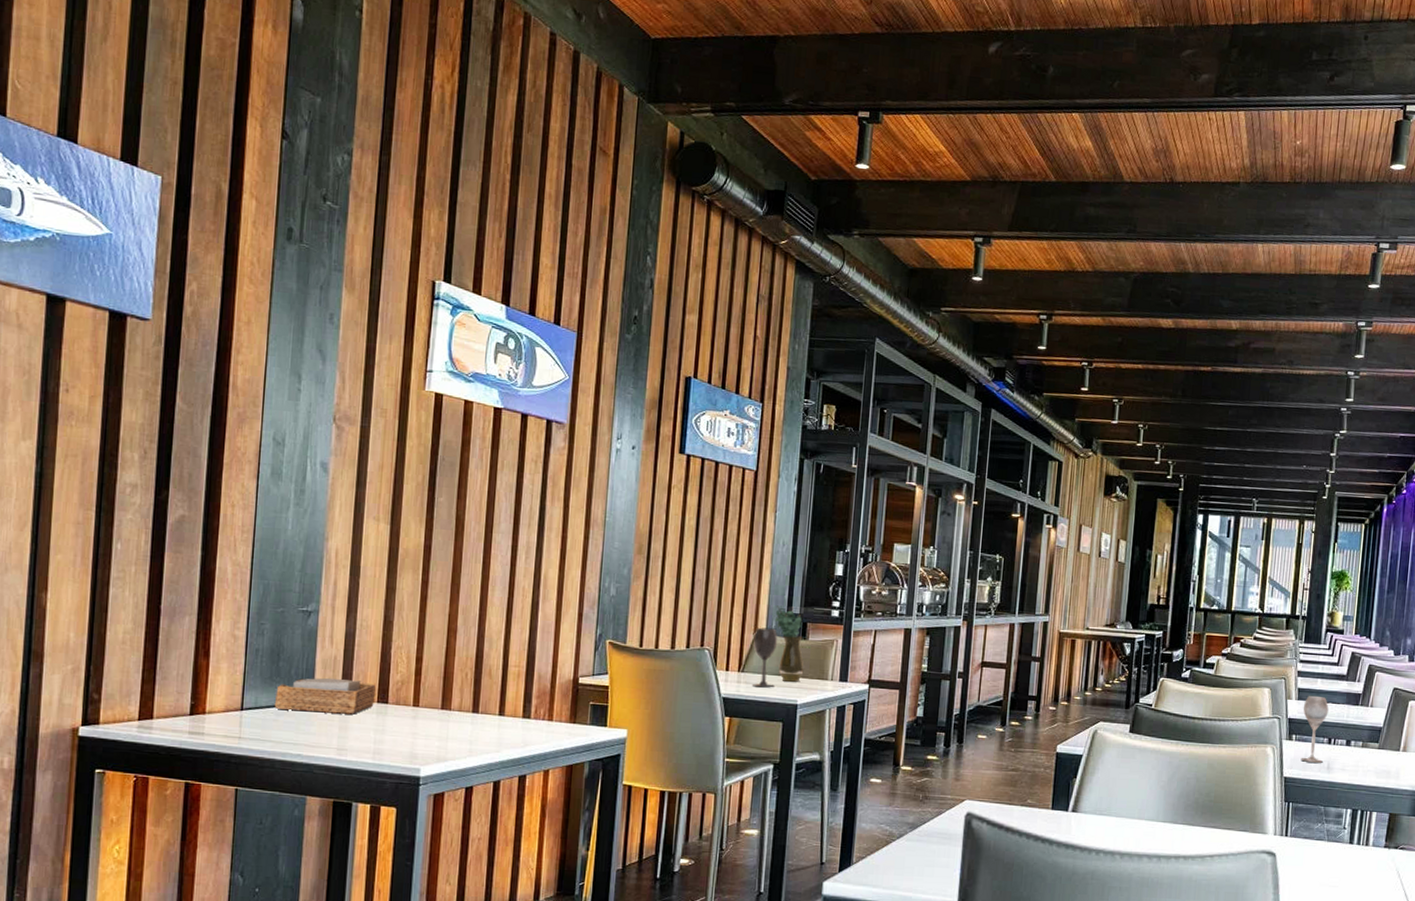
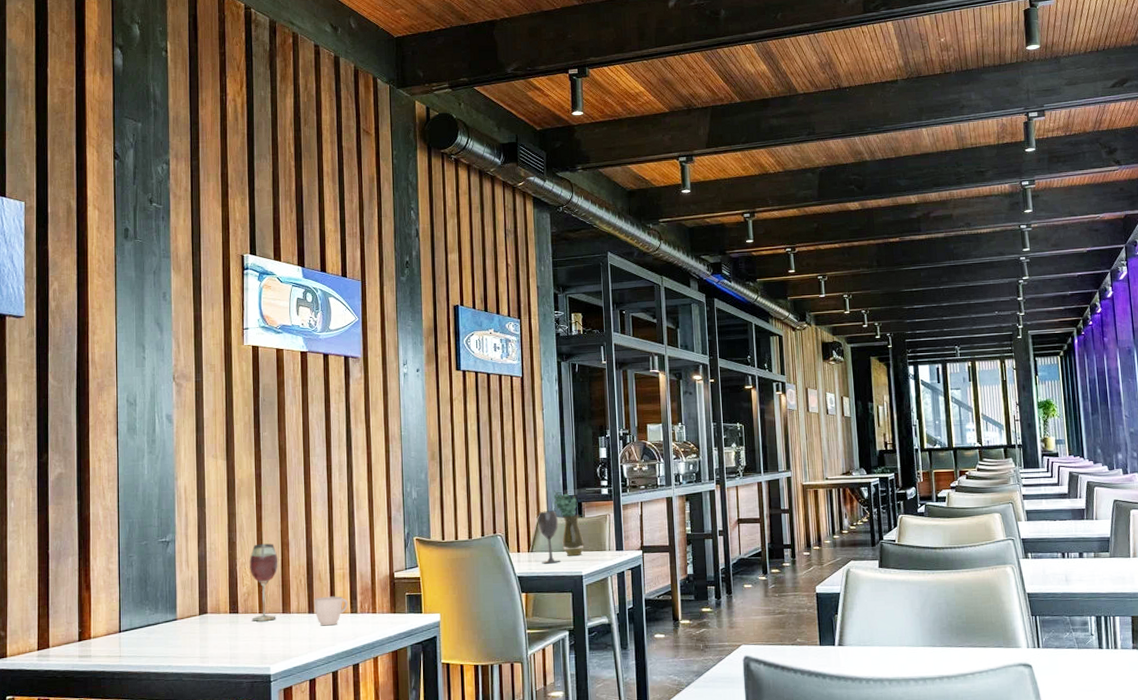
napkin holder: present [274,677,377,715] -> none [145,596,228,629]
wineglass: none [404,626,443,716] -> present [249,543,278,622]
cup: none [479,695,521,730] -> present [314,596,349,626]
wineglass: present [1300,695,1329,764] -> none [1033,515,1060,578]

